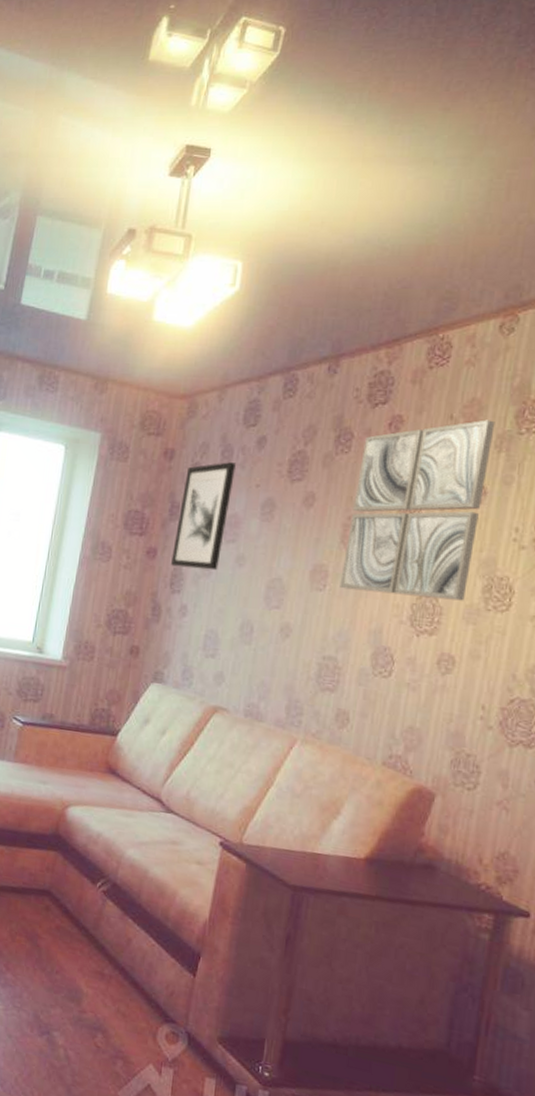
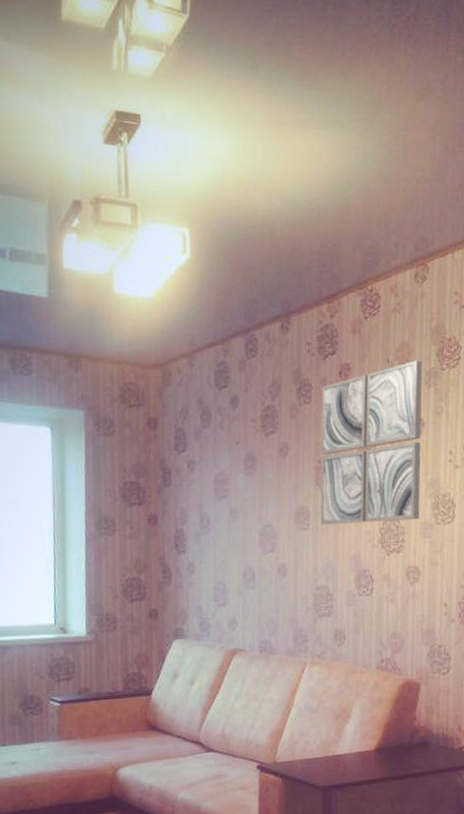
wall art: present [171,462,236,571] -> none [171,424,216,529]

